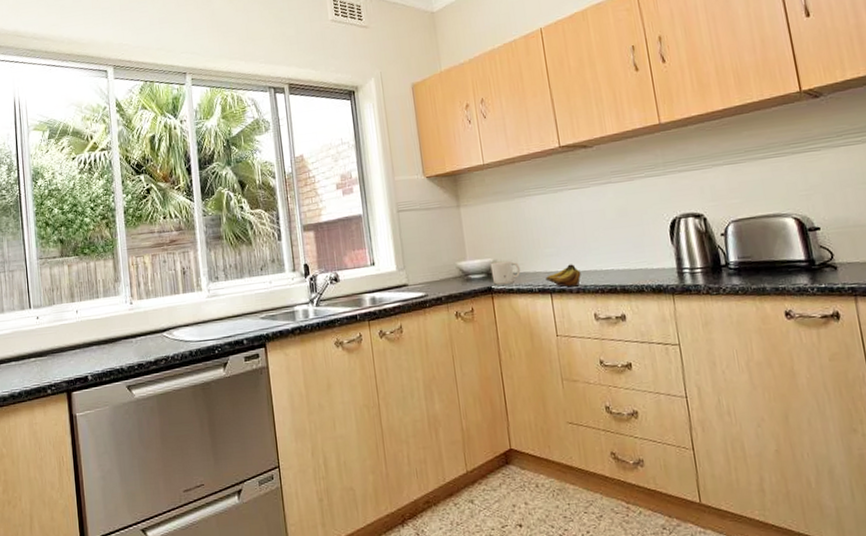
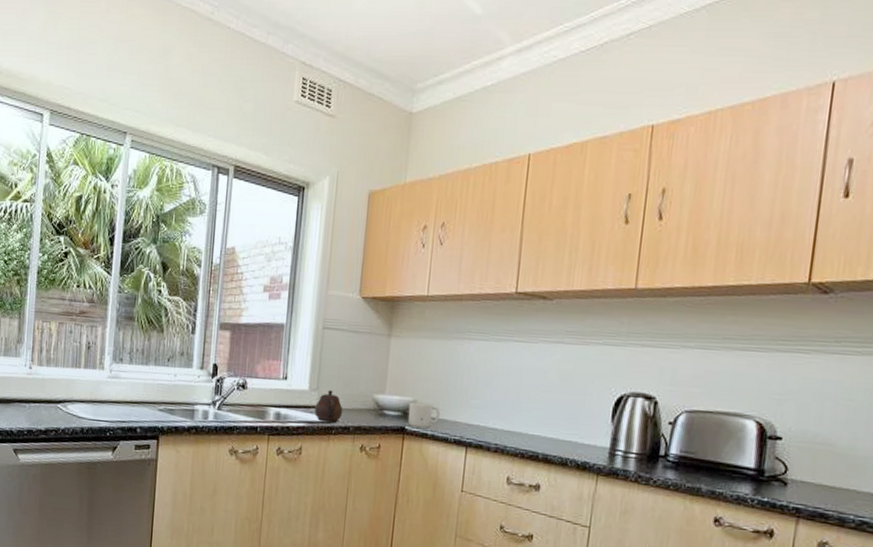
teapot: none [405,267,433,298] -> present [314,390,343,423]
fruit: present [545,264,581,287] -> none [464,420,504,445]

